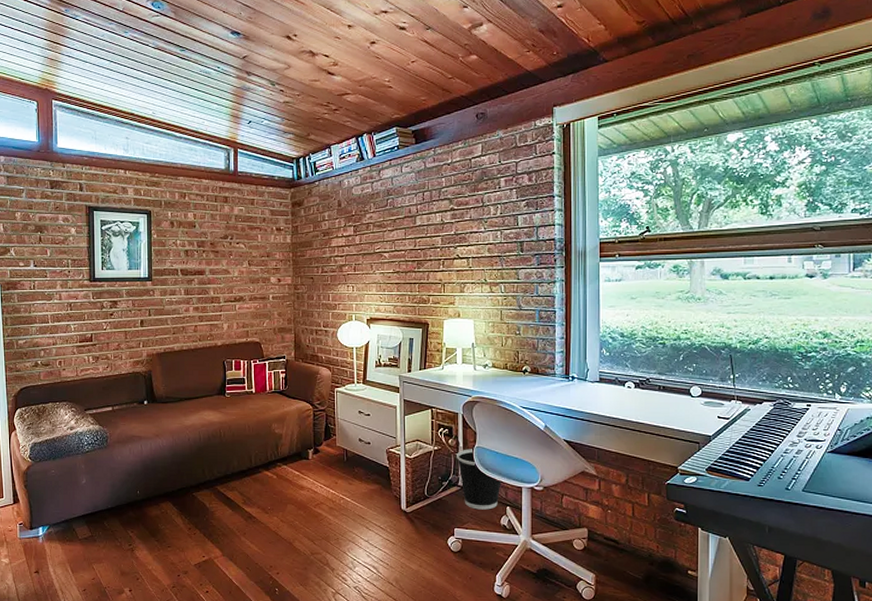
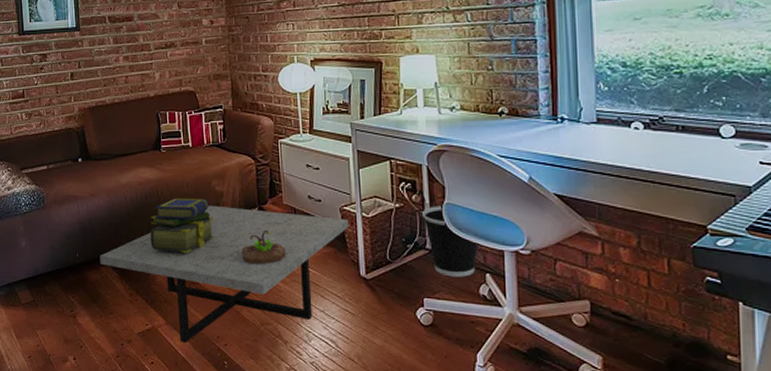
coffee table: none [160,446,393,573] -> present [100,205,349,344]
stack of books: none [211,439,272,491] -> present [150,198,215,254]
succulent planter: none [297,469,336,500] -> present [241,230,286,264]

